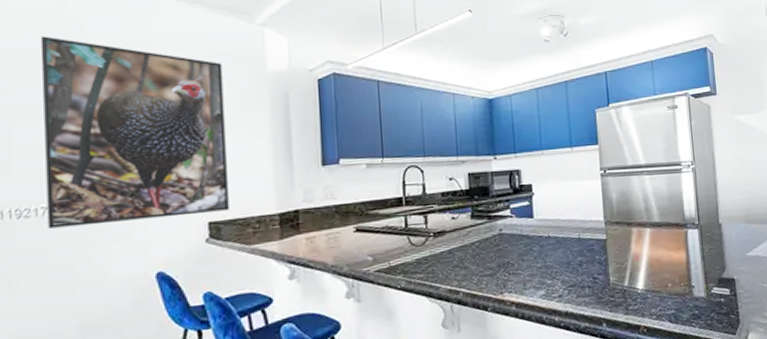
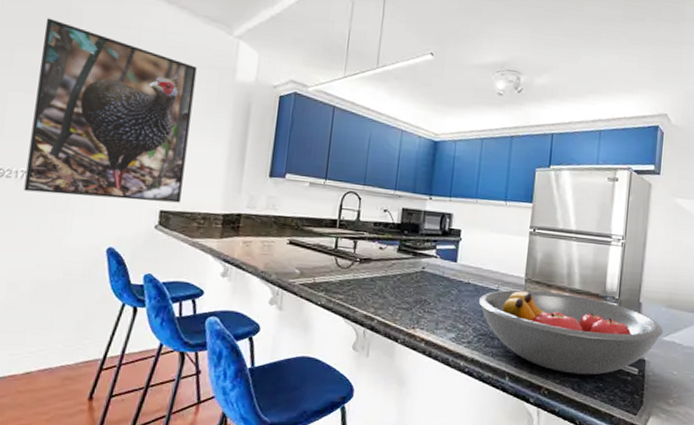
fruit bowl: none [562,228,747,308] -> present [478,289,664,375]

